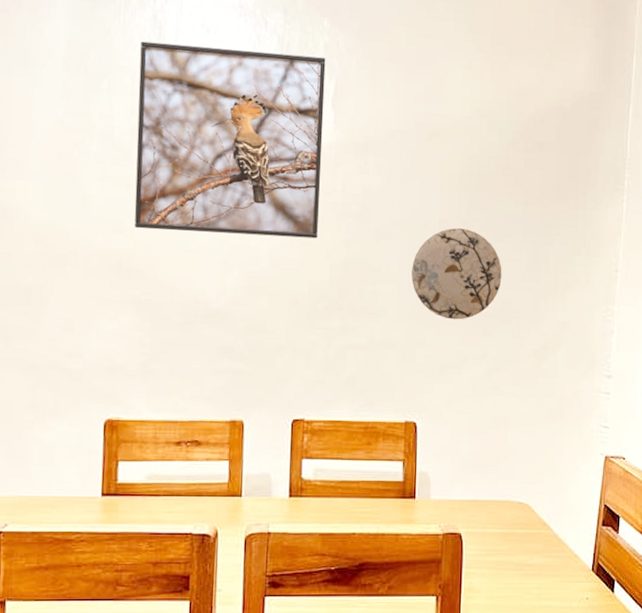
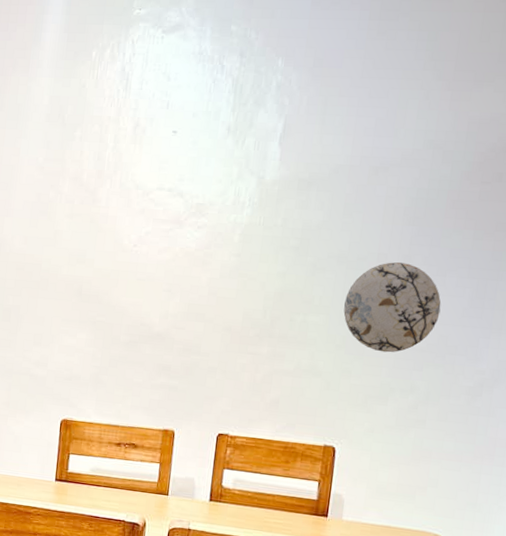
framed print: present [134,41,326,239] -> none [95,92,277,270]

